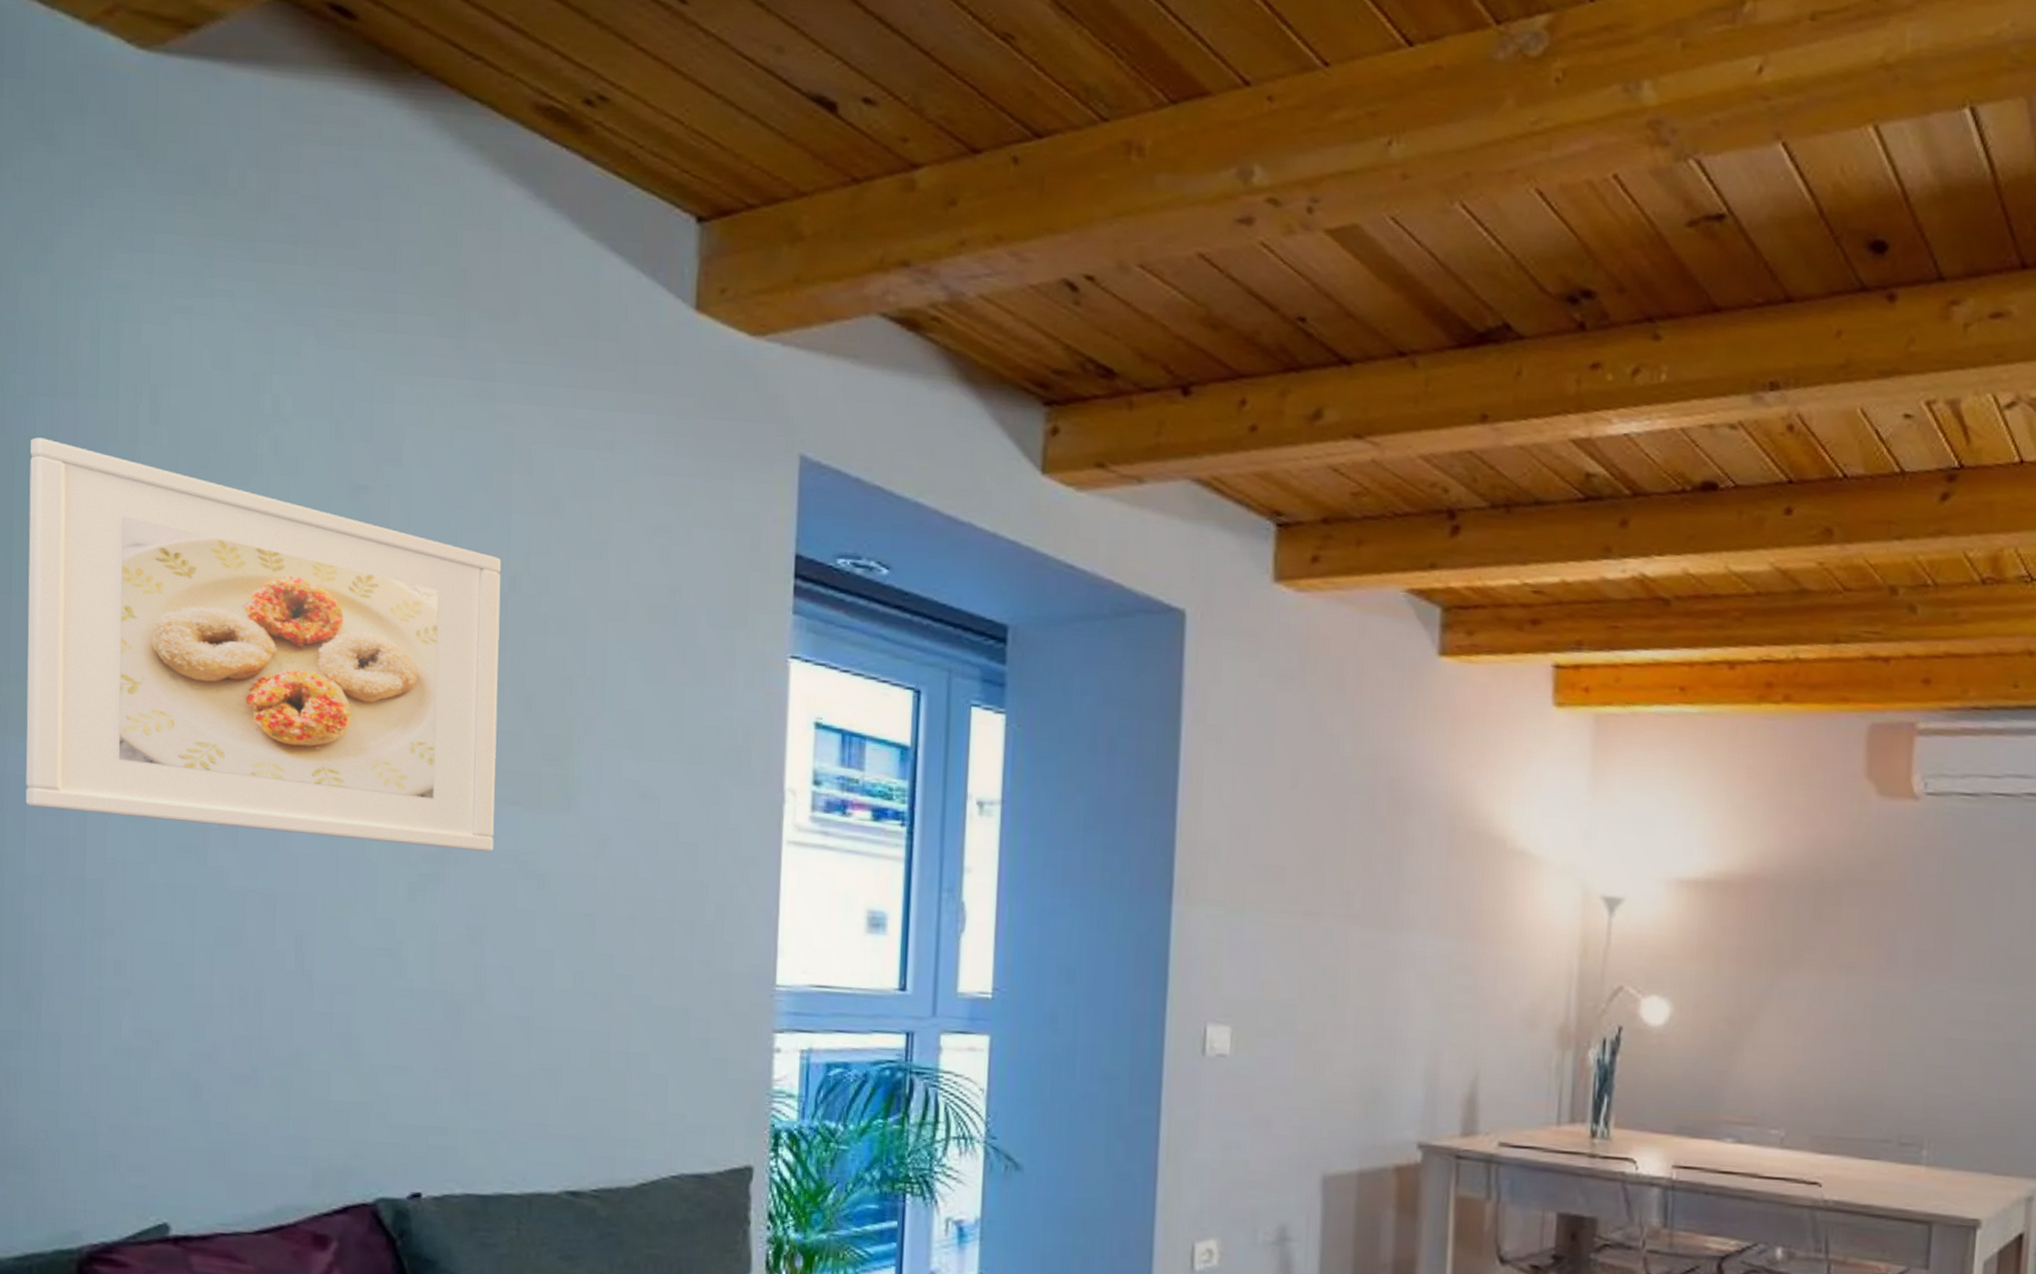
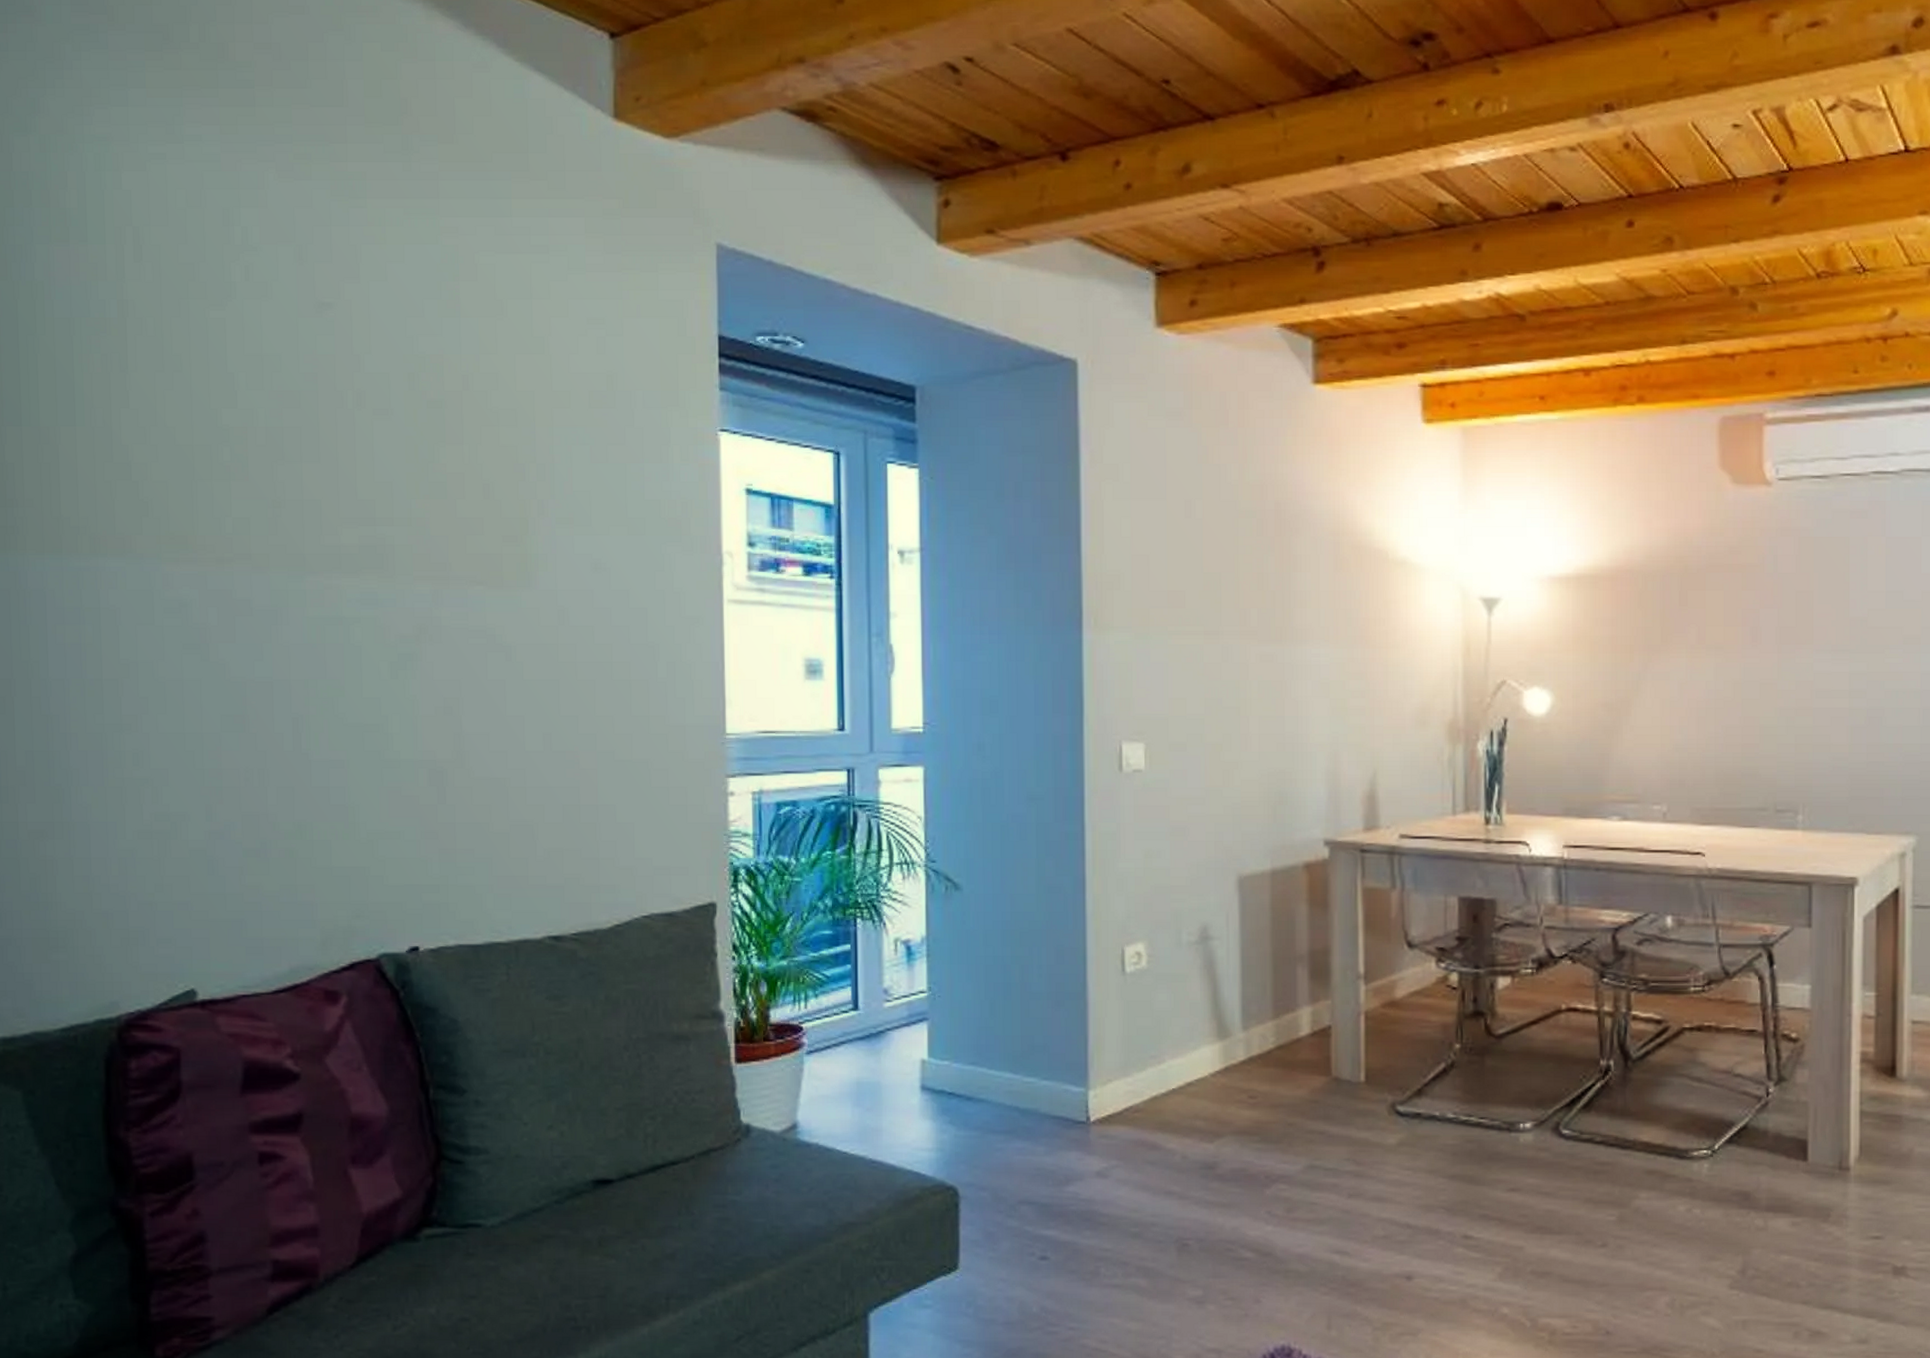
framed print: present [25,437,501,852] -> none [30,282,464,629]

